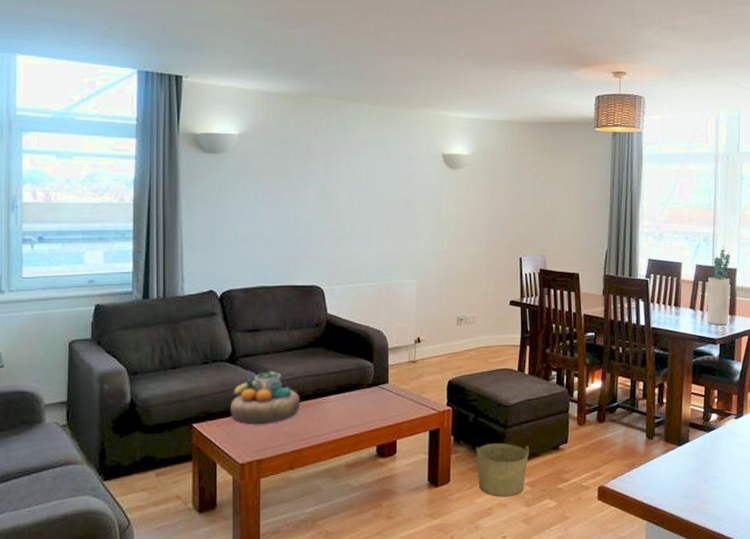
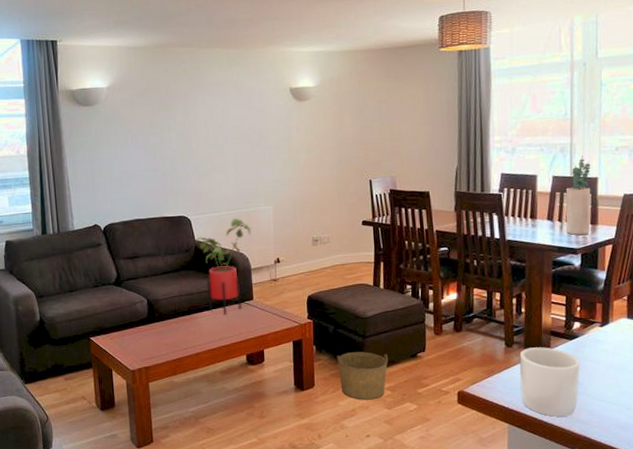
decorative bowl: present [230,371,301,424] -> none [119,292,178,337]
house plant: none [327,290,392,399] -> present [195,218,252,314]
mug: none [659,439,716,513] -> present [519,347,580,417]

